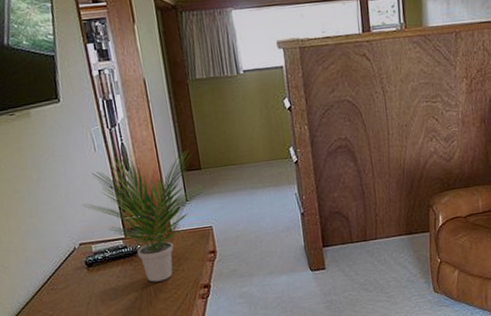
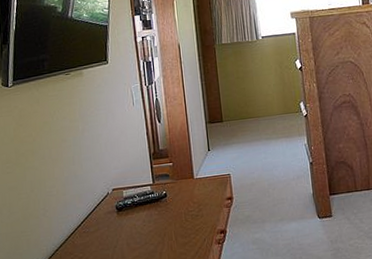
potted plant: present [82,150,206,282] -> none [118,104,226,227]

